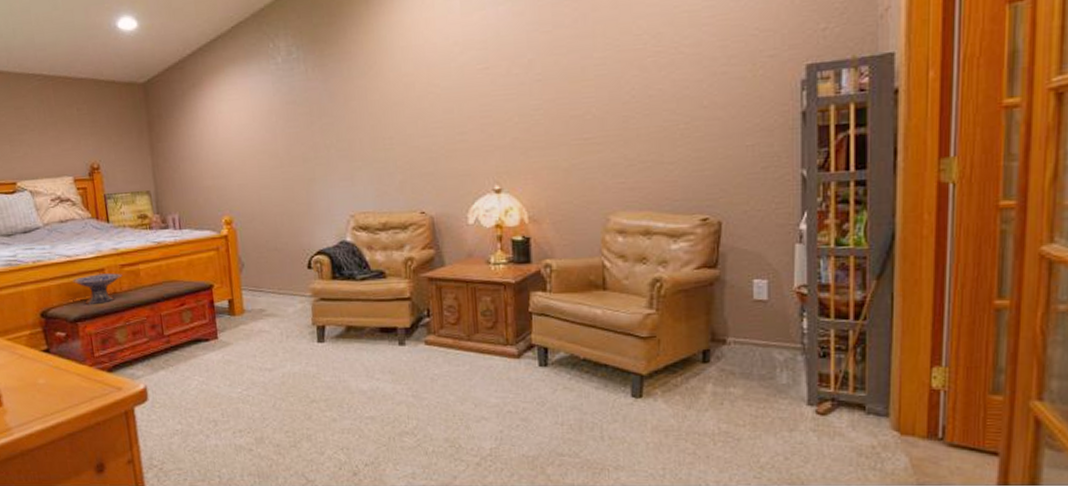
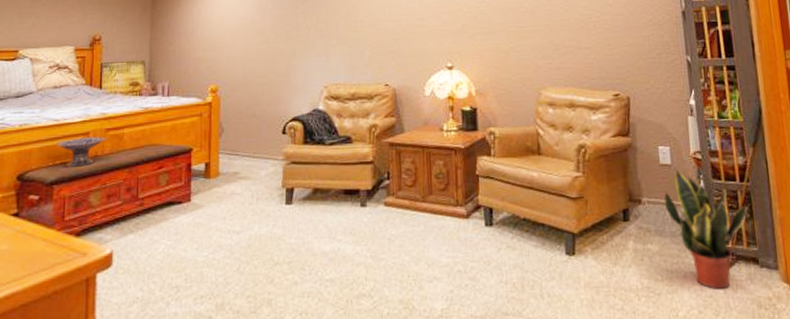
potted plant: none [754,305,857,436] -> present [664,169,746,289]

